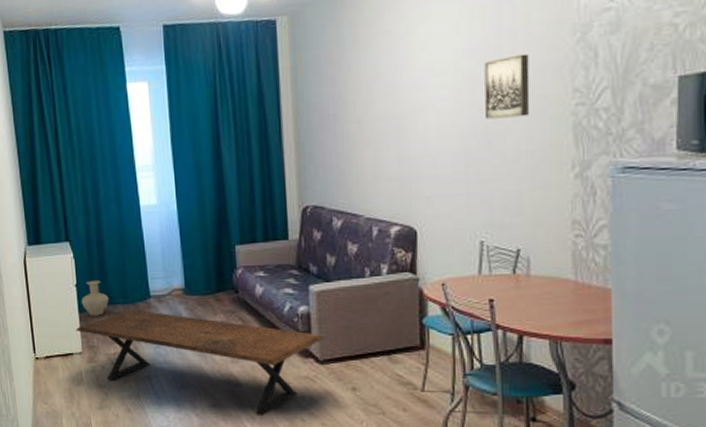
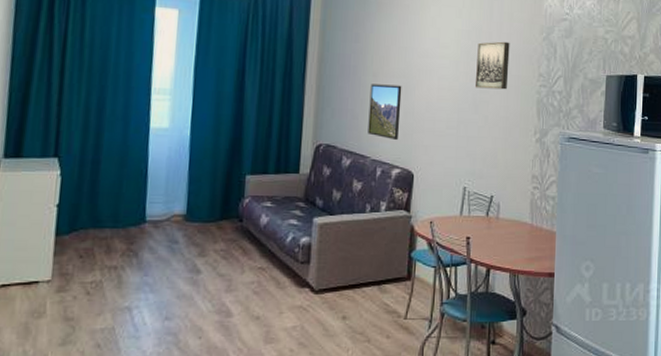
coffee table: present [75,309,325,415] -> none [47,234,322,347]
vase: present [81,280,109,316] -> none [60,200,97,240]
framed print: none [355,129,395,193] -> present [368,84,402,140]

